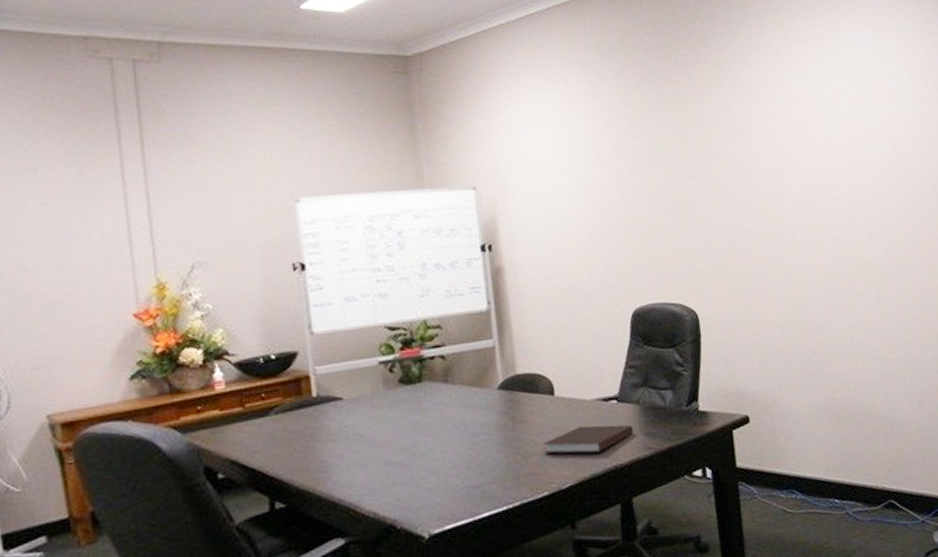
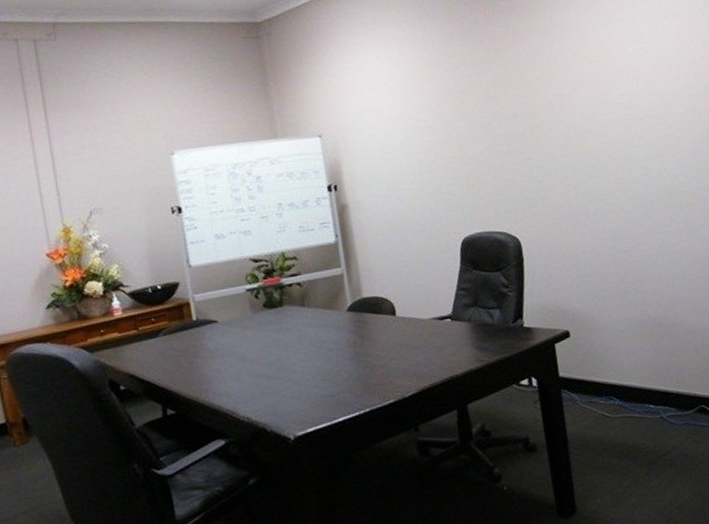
notebook: present [542,424,634,454] -> none [387,340,467,367]

